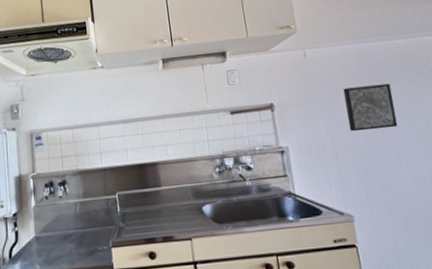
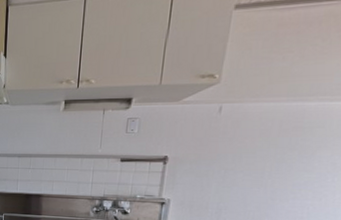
wall art: present [343,83,398,132] -> none [243,150,313,198]

